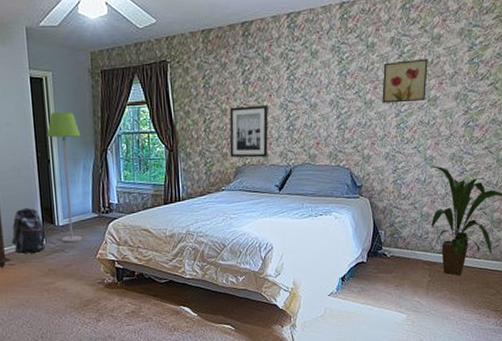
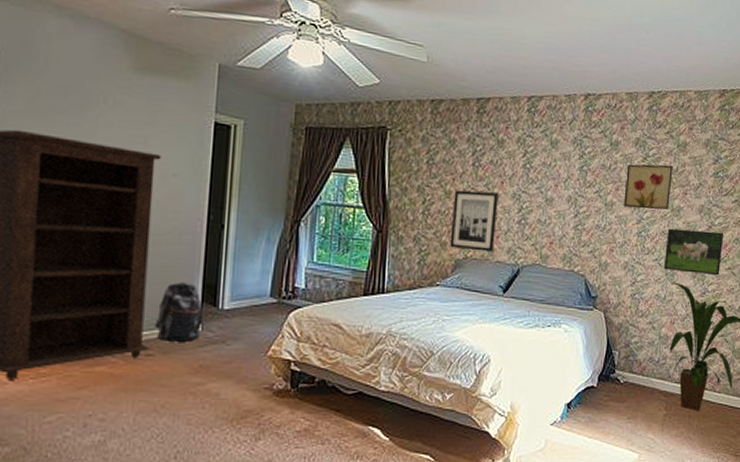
floor lamp: present [47,111,82,243] -> none [223,167,270,333]
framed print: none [422,115,481,156] -> present [663,228,724,276]

